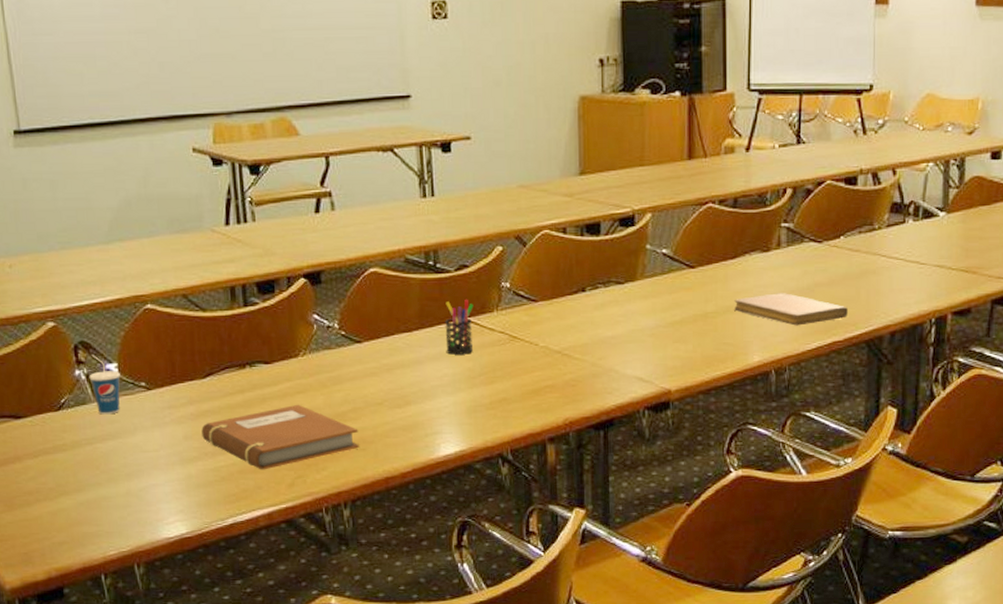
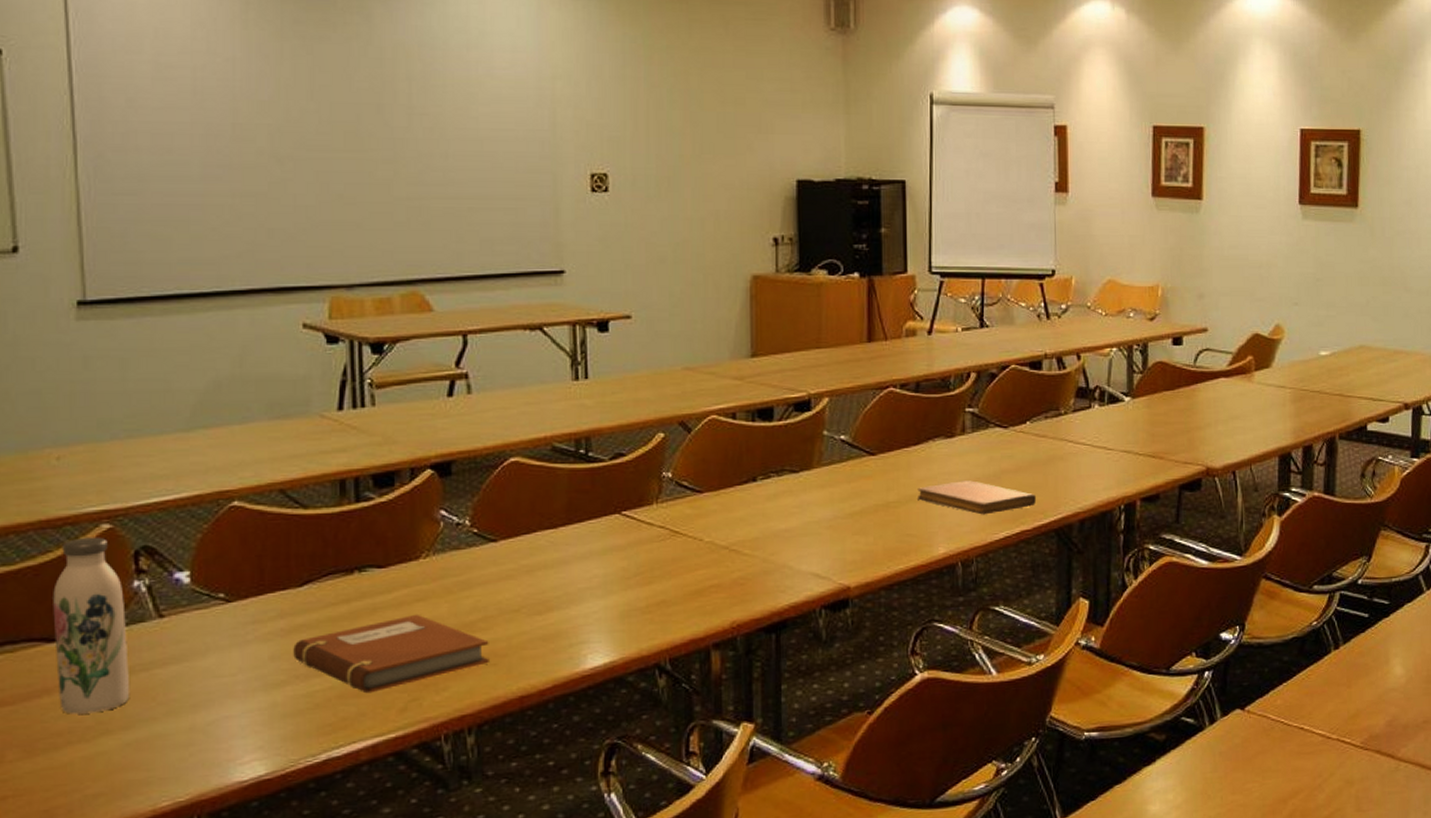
water bottle: none [16,333,80,478] -> present [53,537,131,714]
cup: present [89,355,120,415] -> none [151,562,192,634]
pen holder: present [445,299,474,355] -> none [596,490,630,553]

